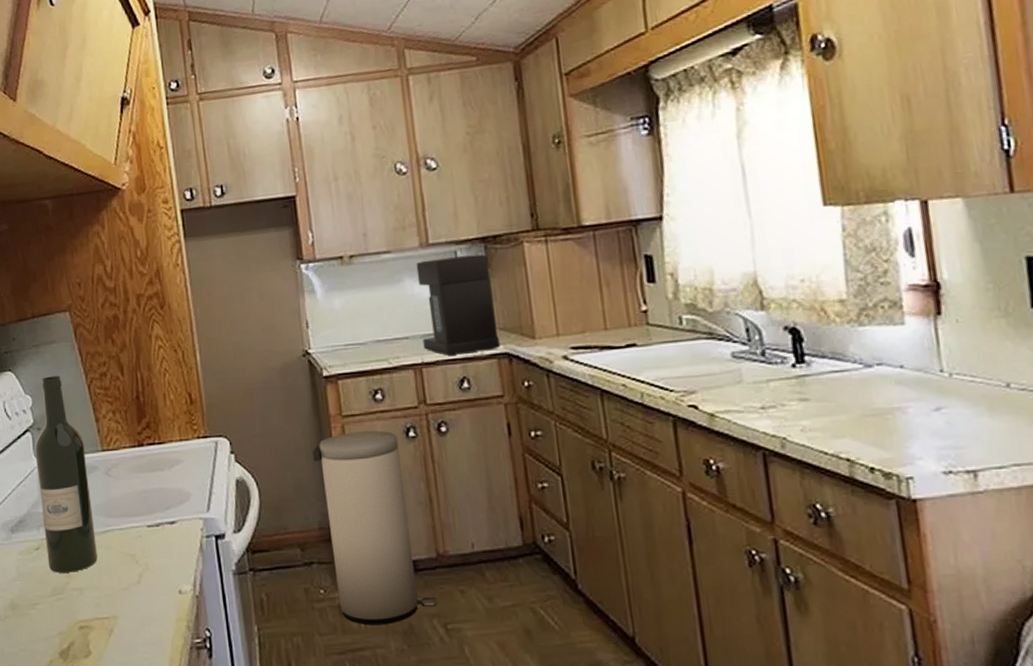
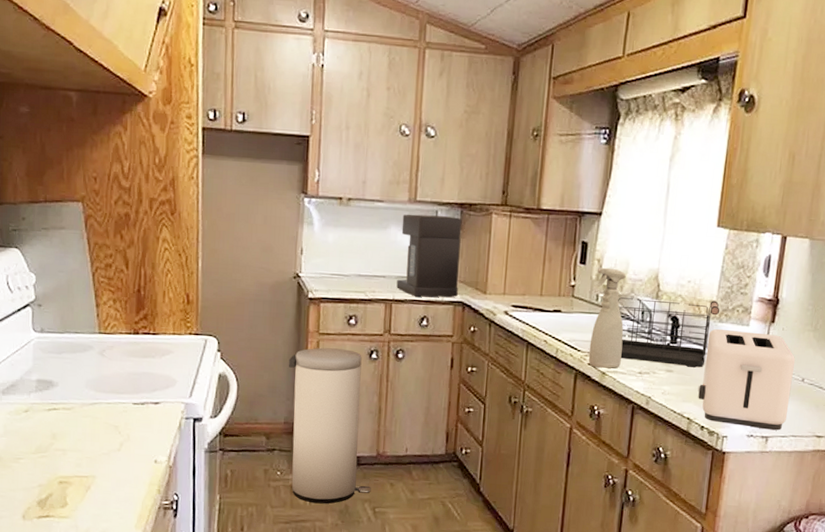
wine bottle: present [35,376,98,573] -> none [33,259,84,435]
spray bottle: none [673,281,733,409] -> present [588,267,626,369]
dish rack: none [709,299,857,393] -> present [618,297,720,368]
toaster: none [847,330,998,461] -> present [697,328,795,431]

